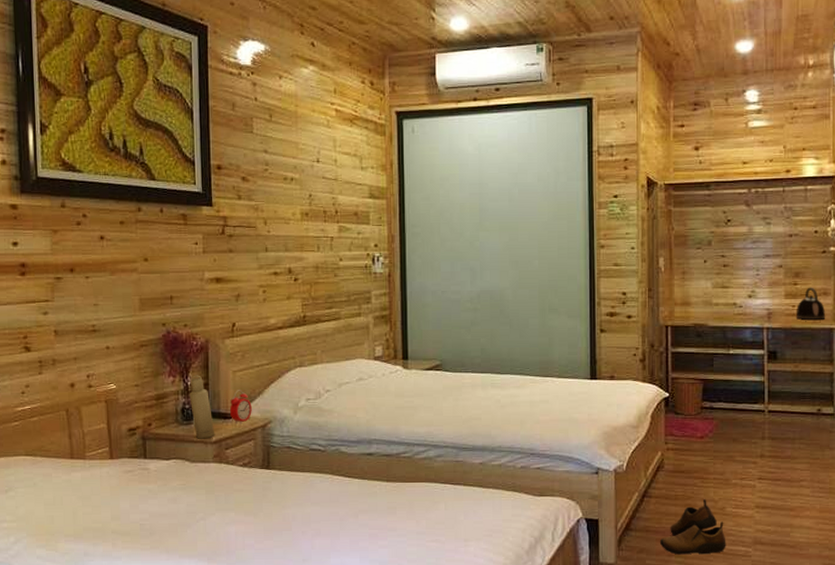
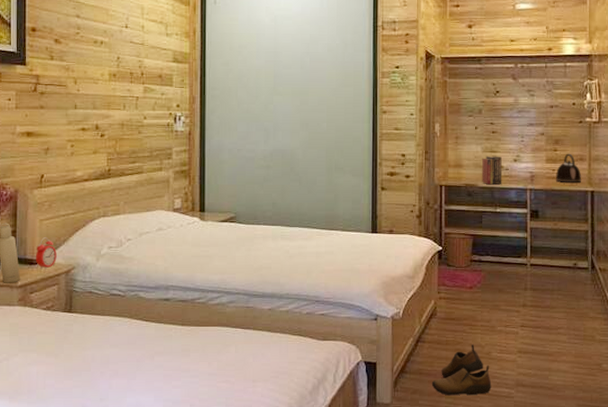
books: none [712,292,736,323] -> present [482,156,502,184]

